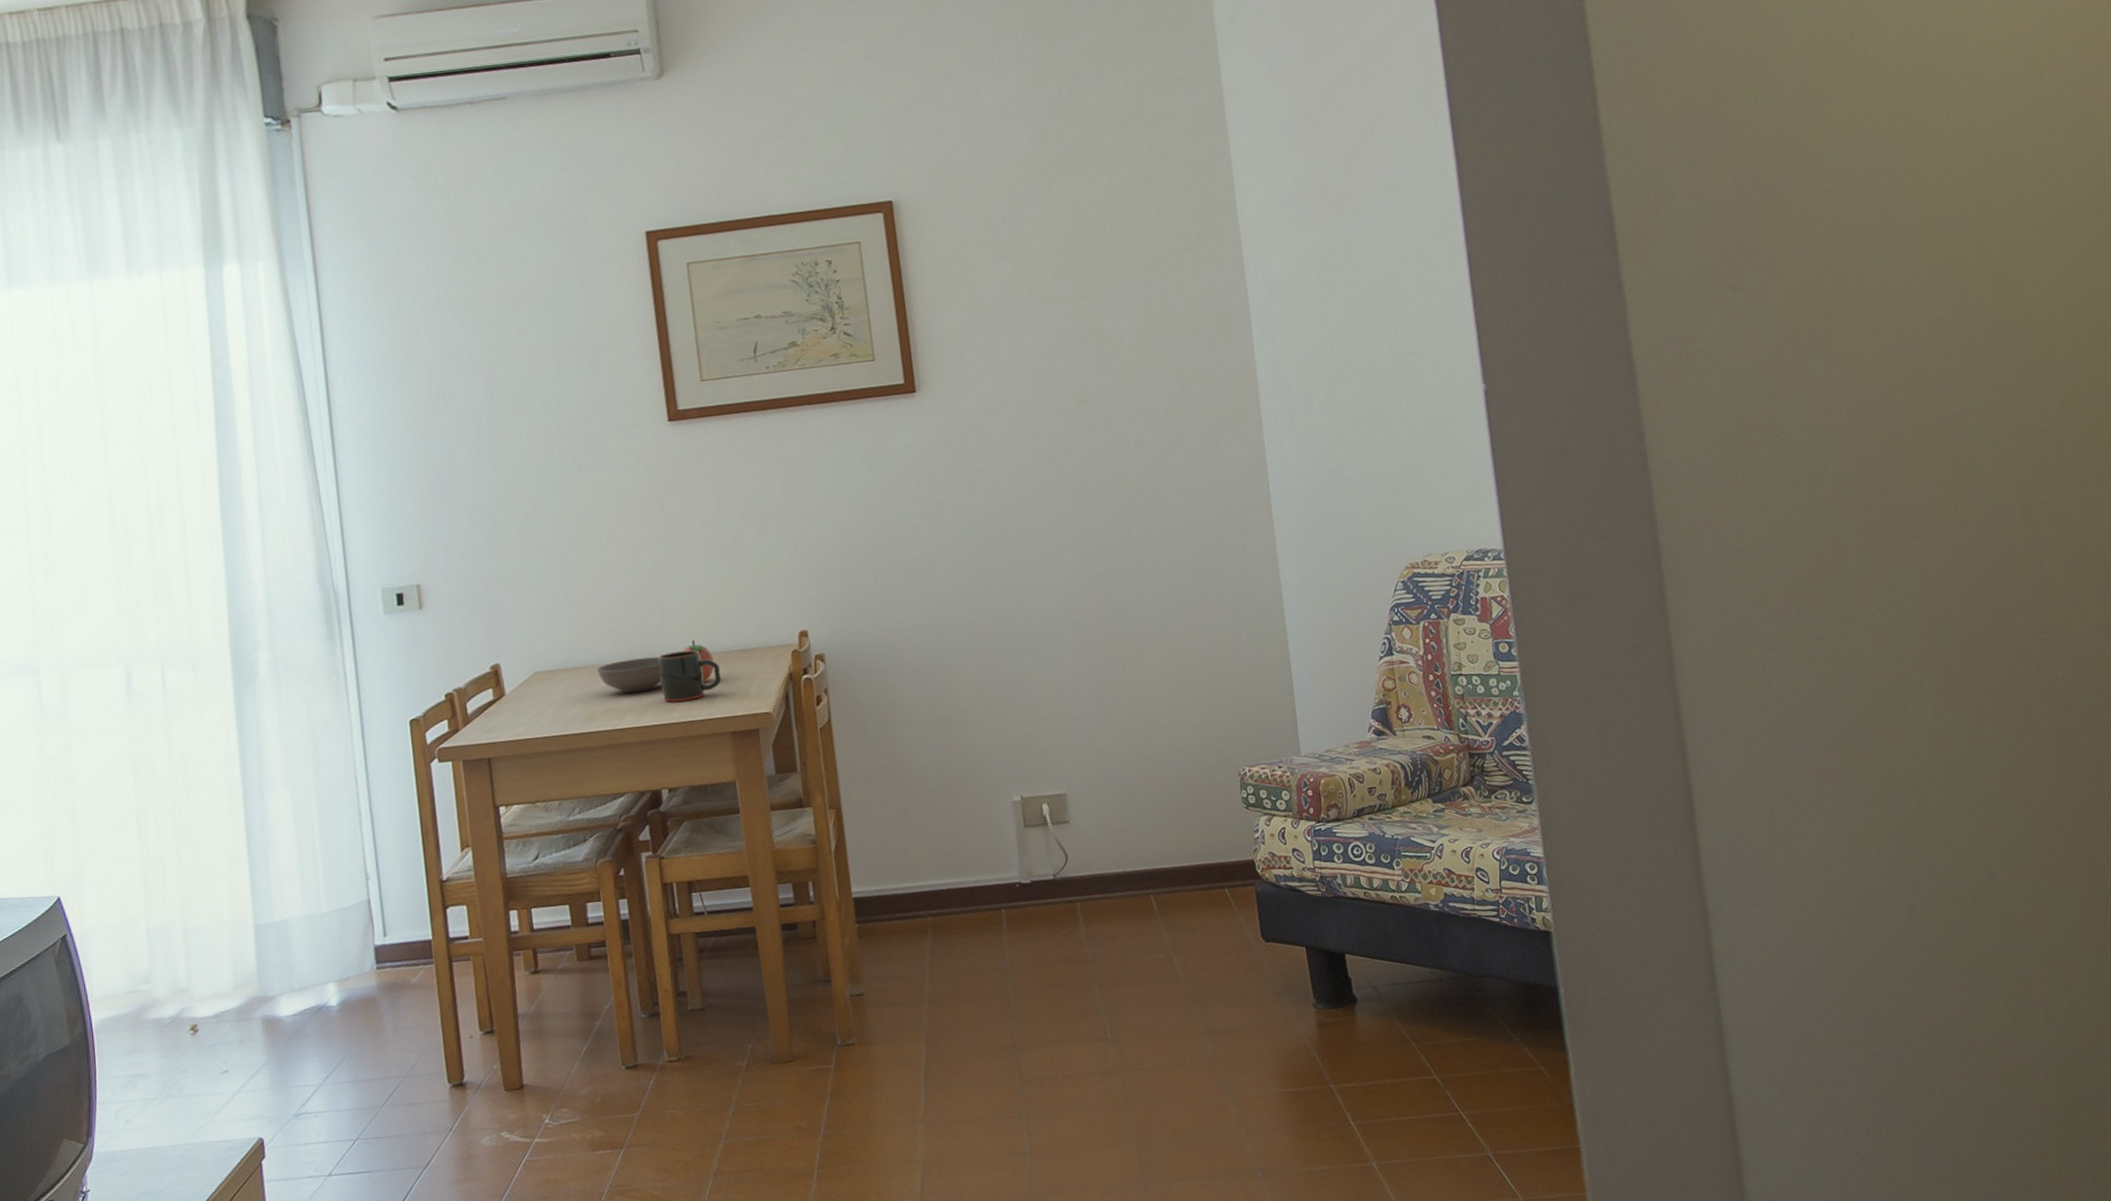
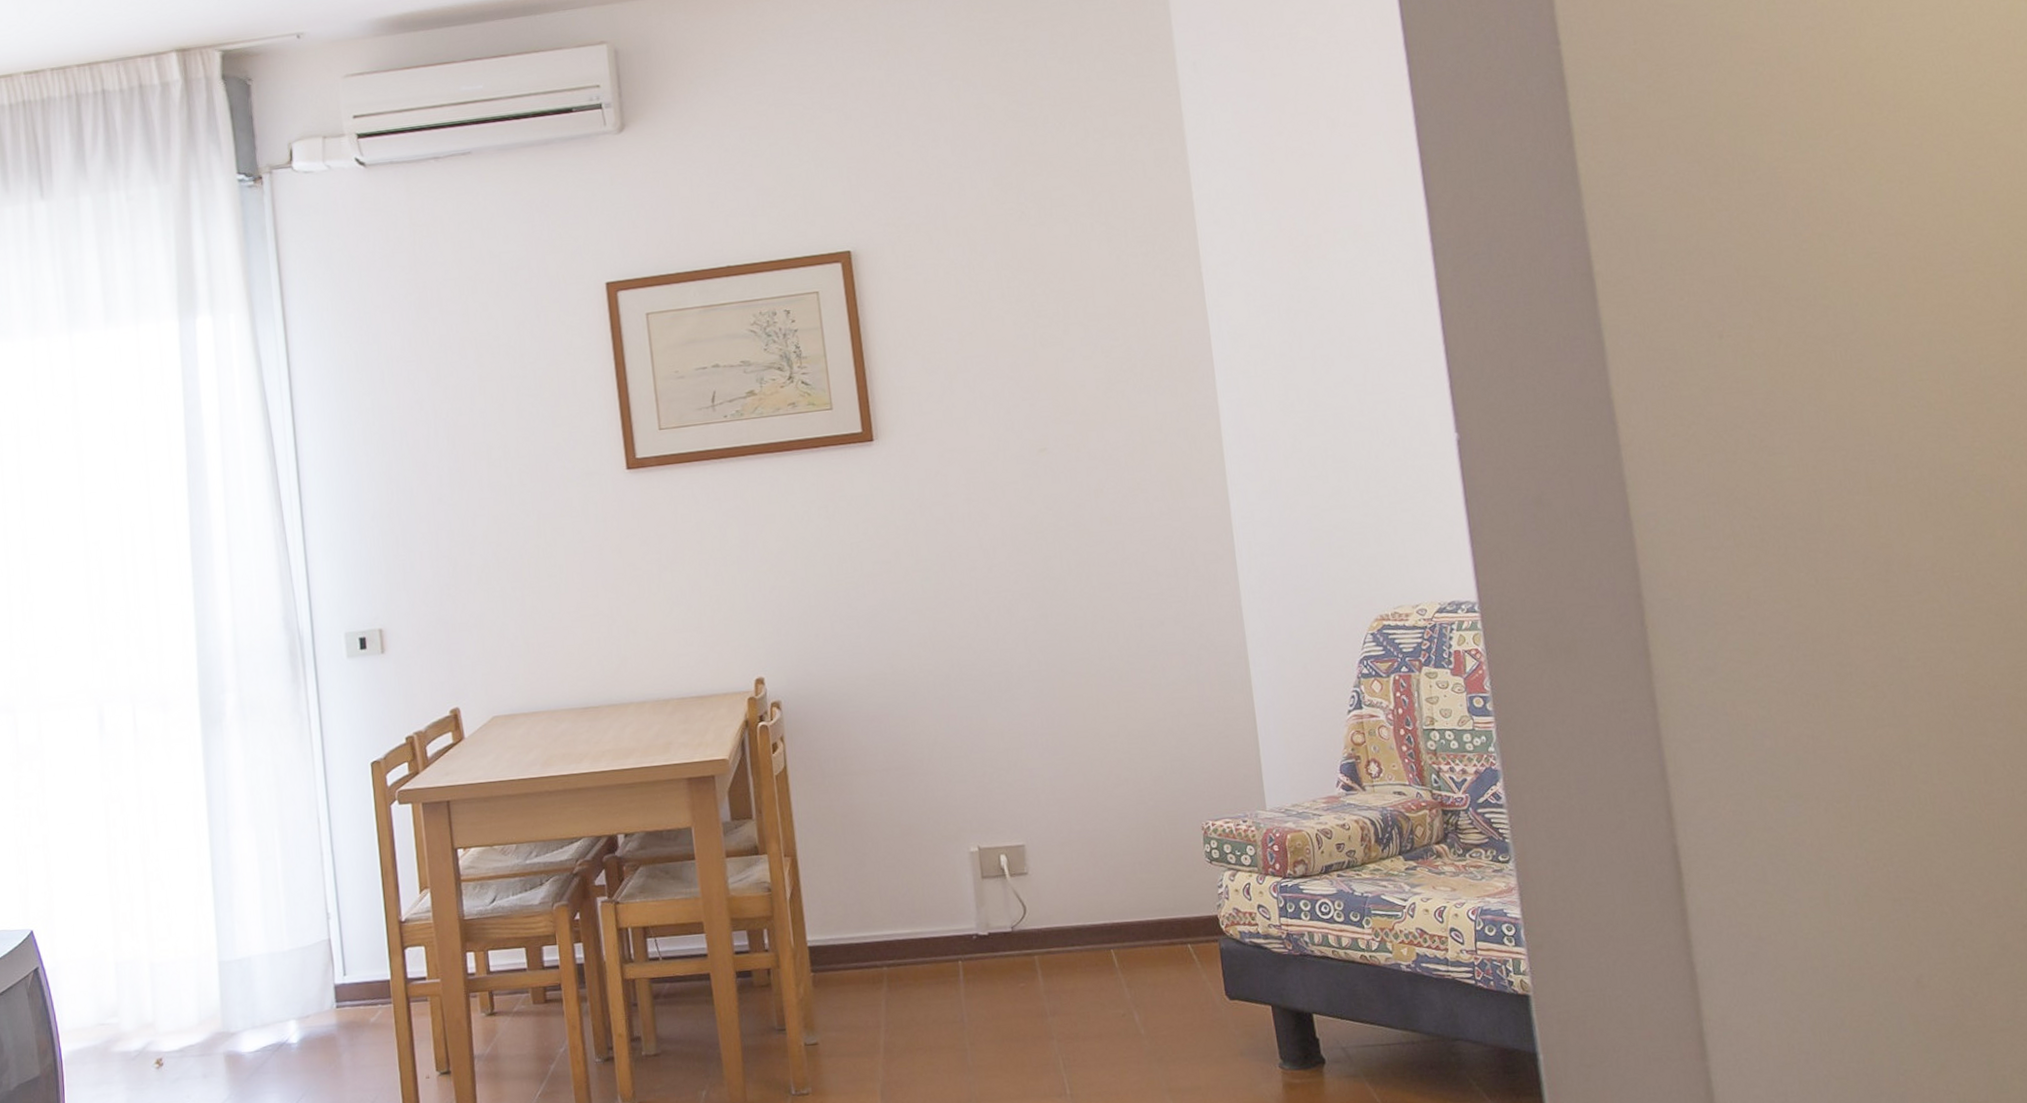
bowl: present [596,656,662,694] -> none [554,702,618,739]
mug: present [658,650,722,703] -> none [615,696,678,748]
fruit: present [681,639,715,681] -> none [638,685,671,727]

